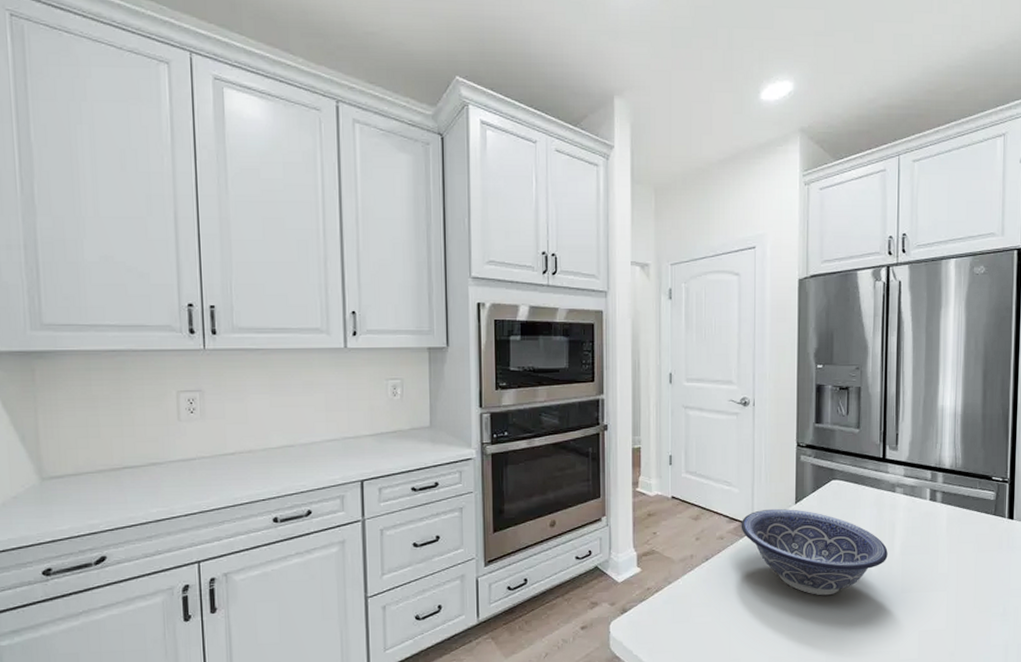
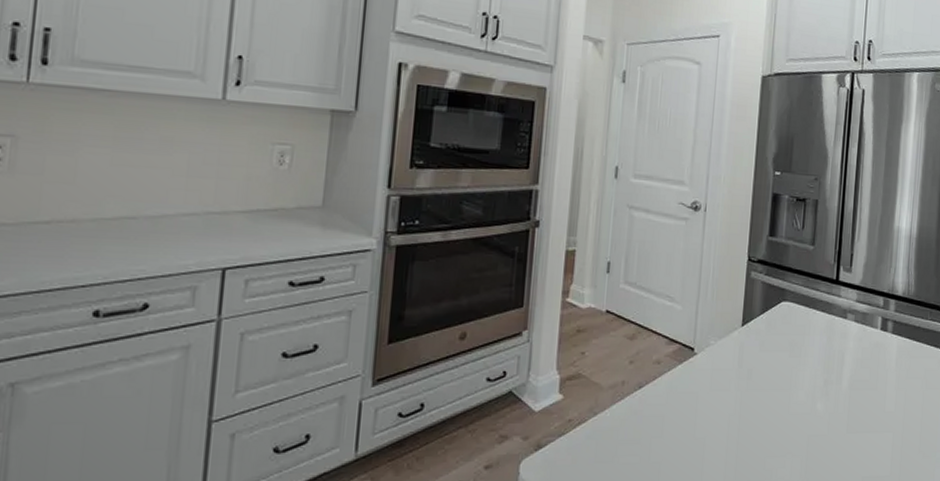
decorative bowl: present [741,508,888,596] -> none [681,330,836,434]

